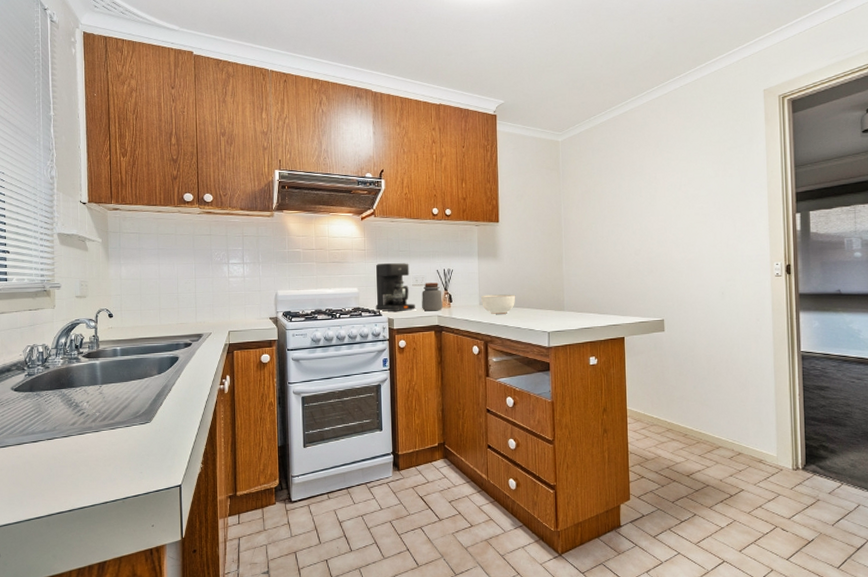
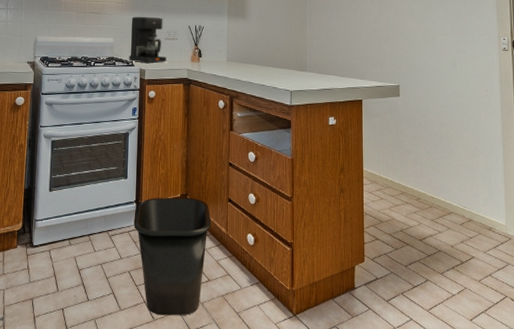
waste bin: none [392,446,471,562] -> present [133,197,211,316]
jar: present [422,282,443,311] -> none [173,37,193,65]
bowl: present [481,294,516,314] -> none [229,52,262,71]

